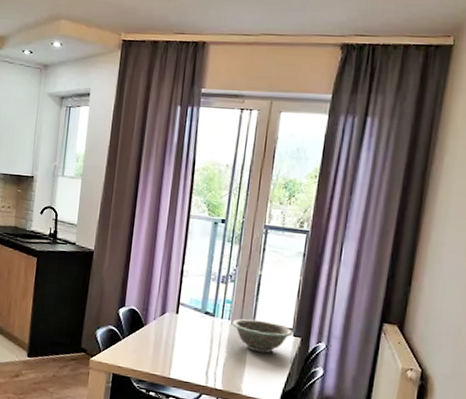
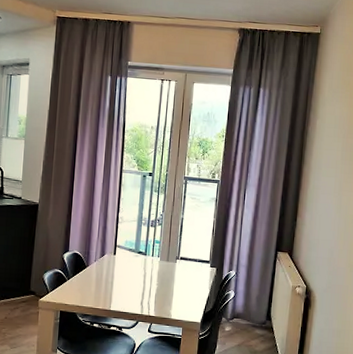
decorative bowl: present [232,319,294,354] -> none [161,255,210,283]

